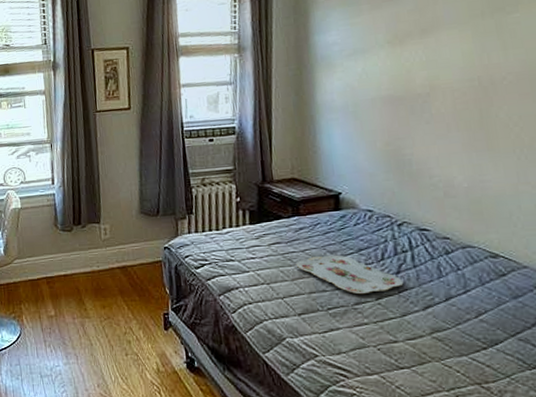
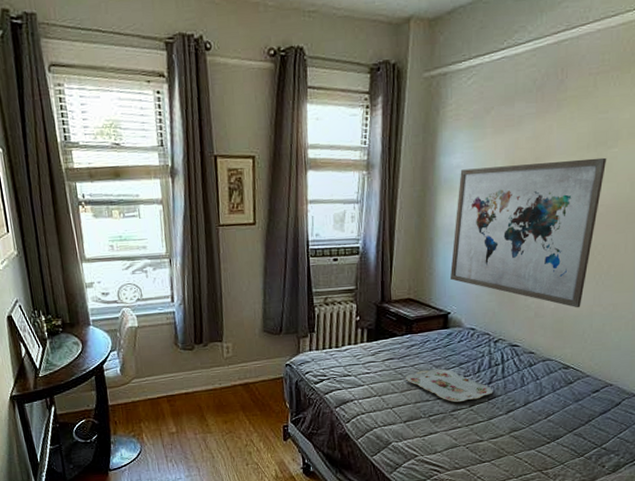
wall art: none [337,23,508,187] -> present [450,157,607,308]

